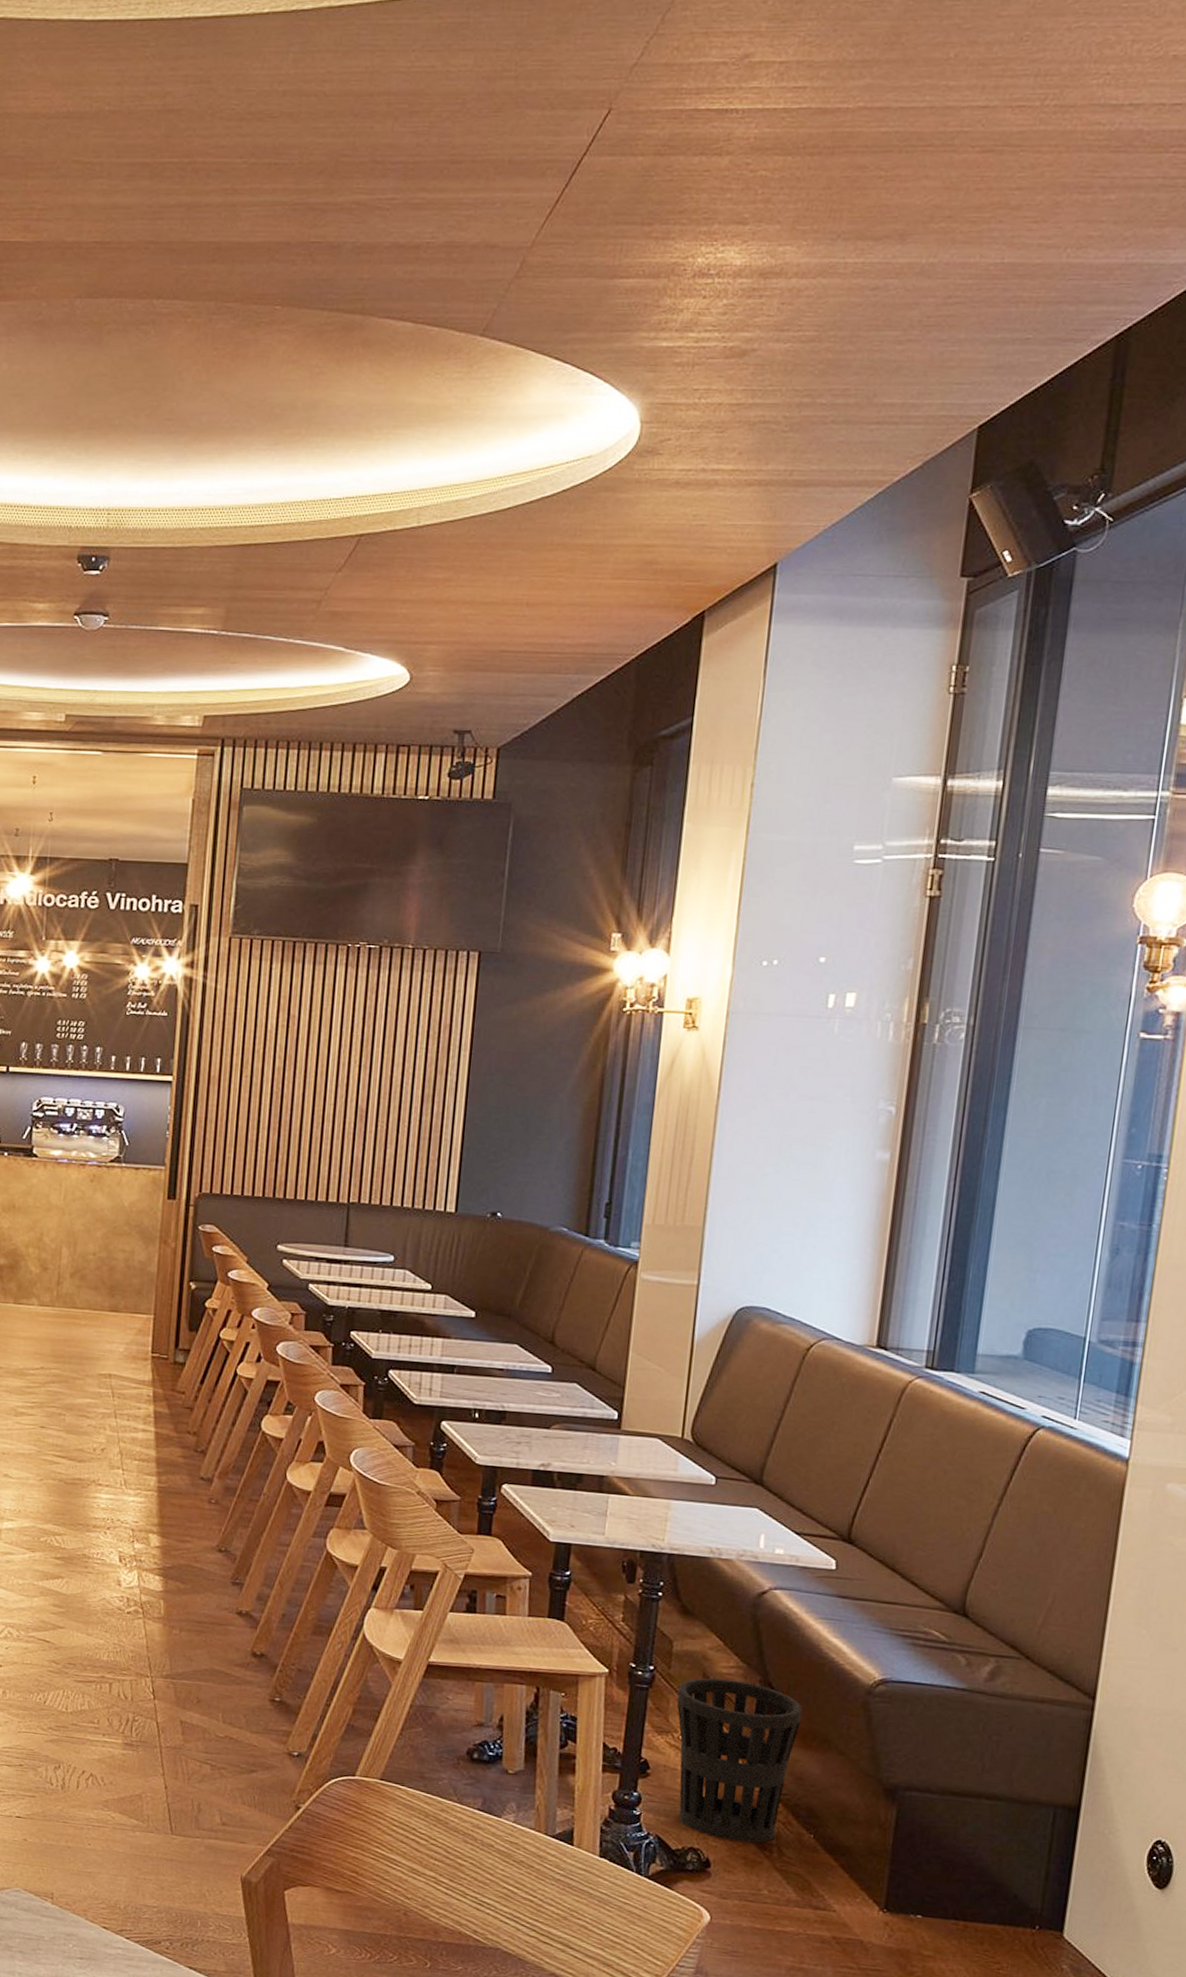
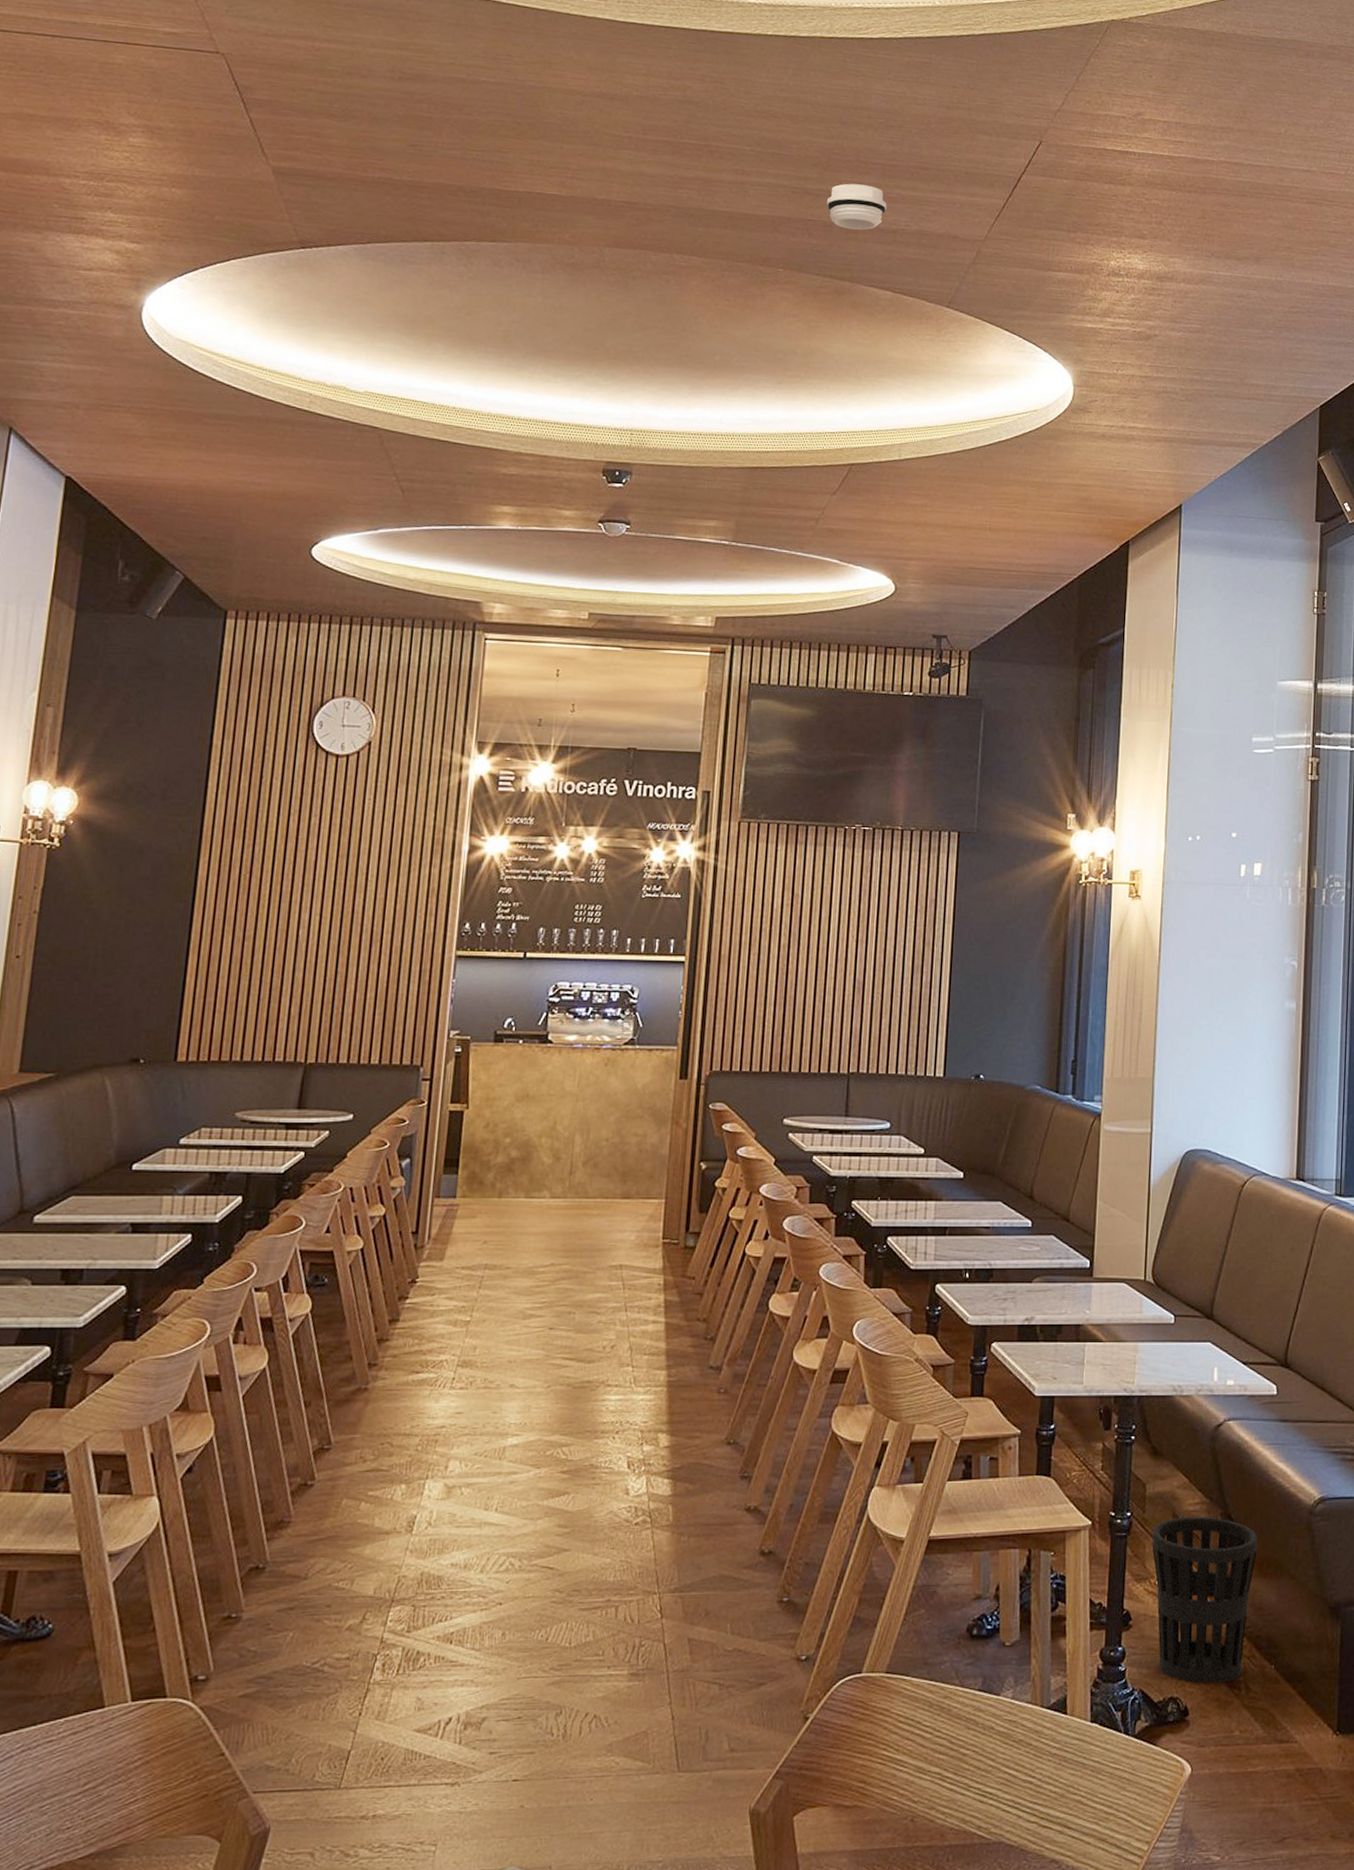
smoke detector: none [333,191,409,249] -> present [826,183,887,230]

